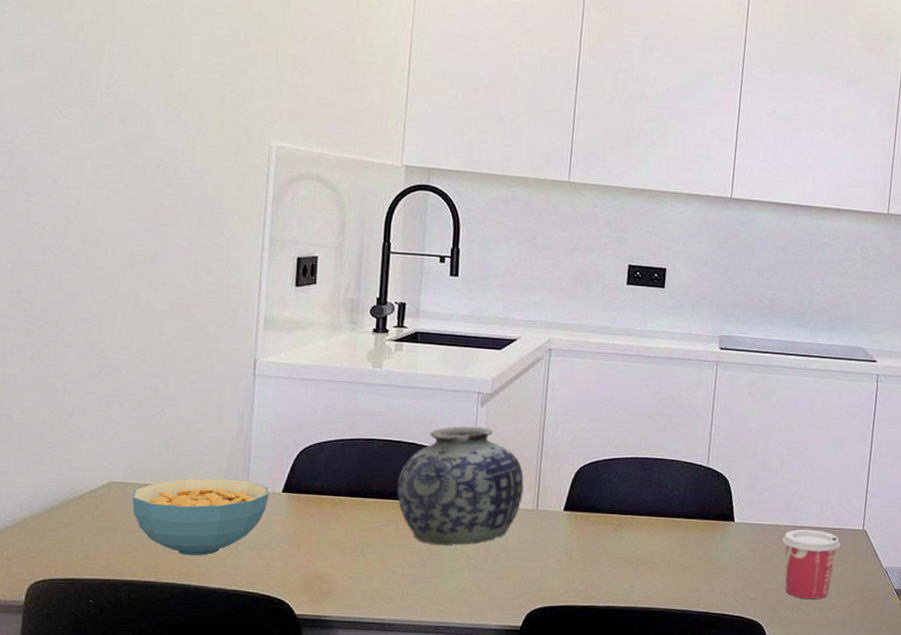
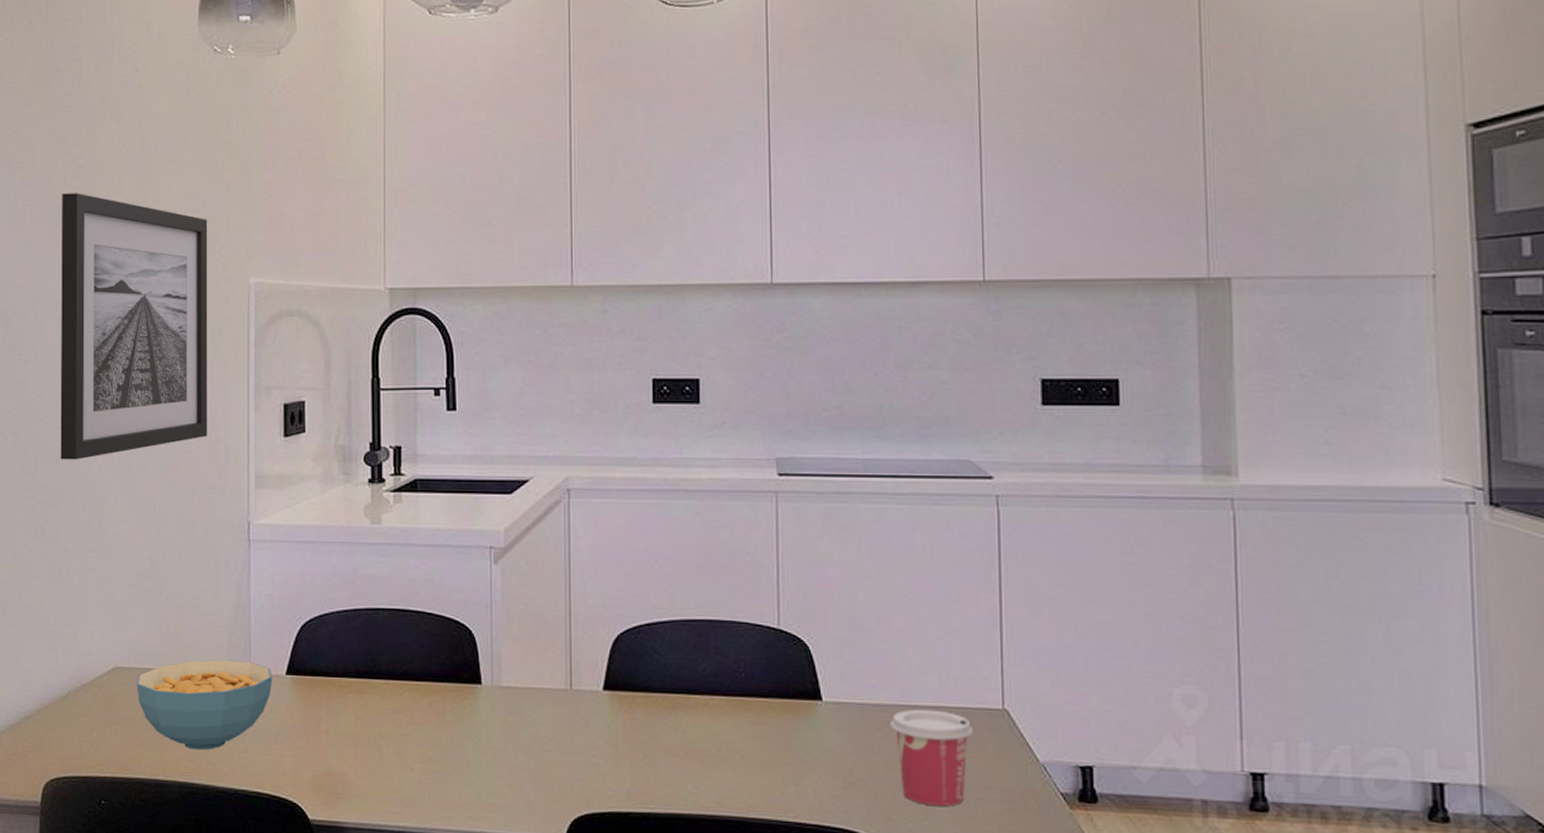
wall art: none [62,36,233,292] -> present [60,193,208,460]
vase: present [397,426,524,546] -> none [409,588,552,736]

